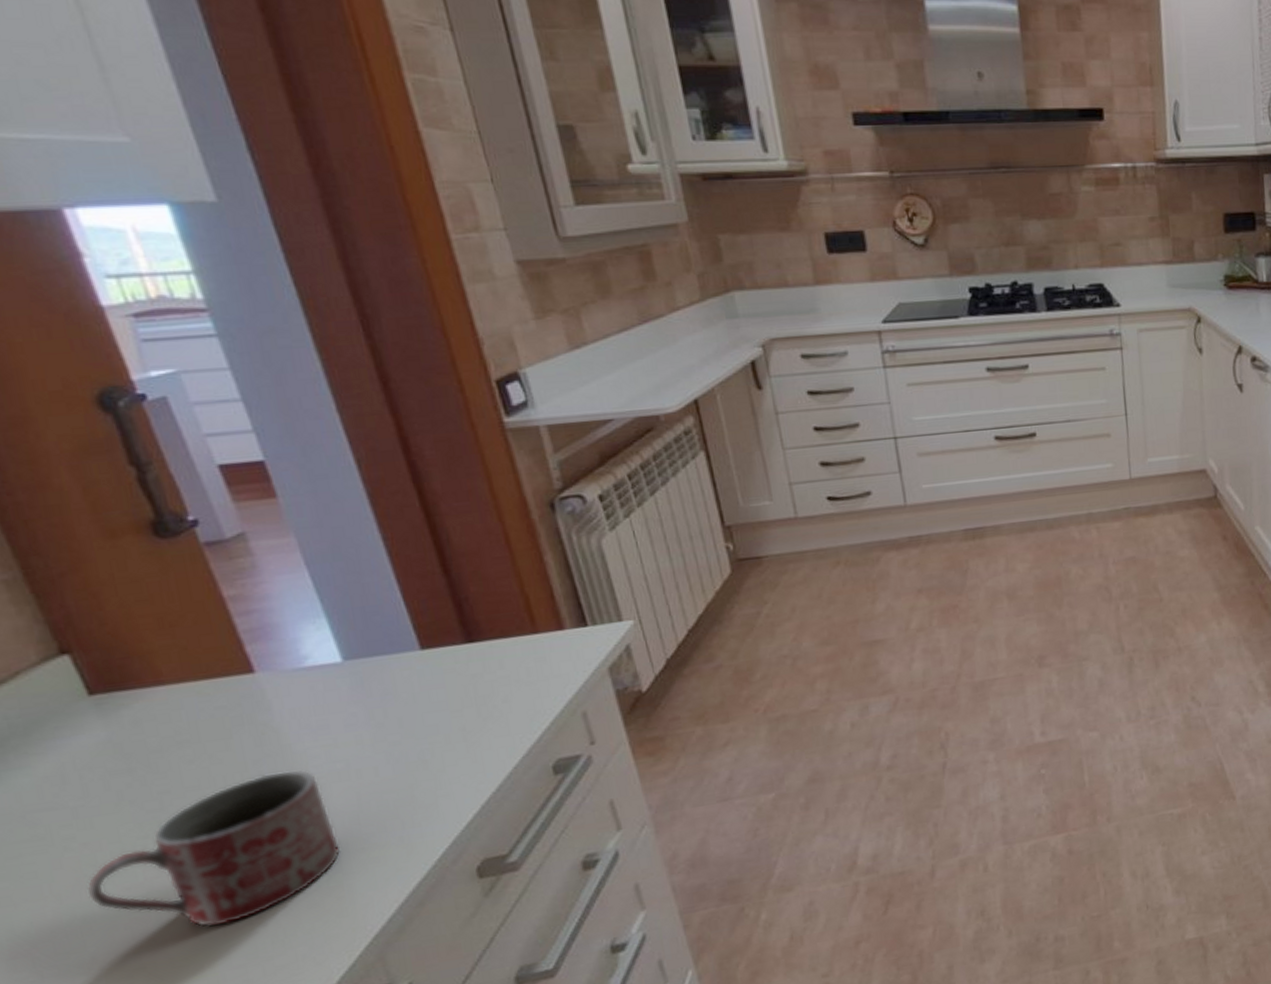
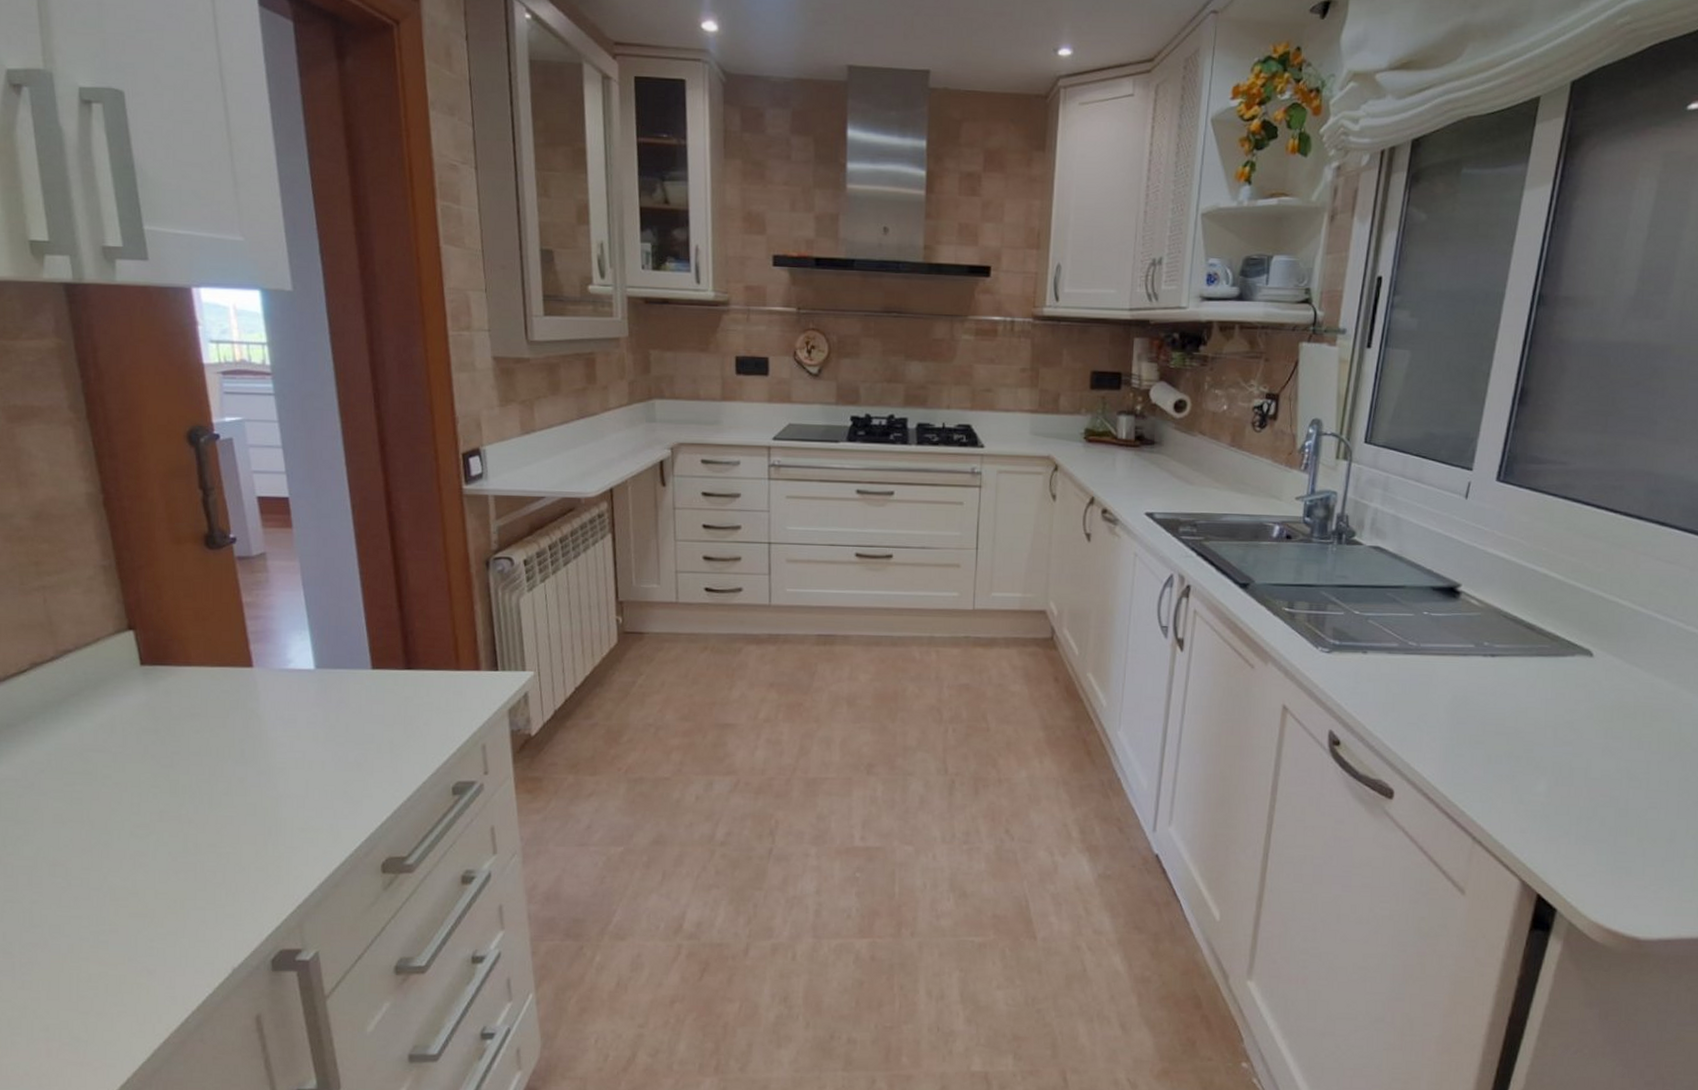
mug: present [86,770,342,927] -> none [111,752,287,871]

